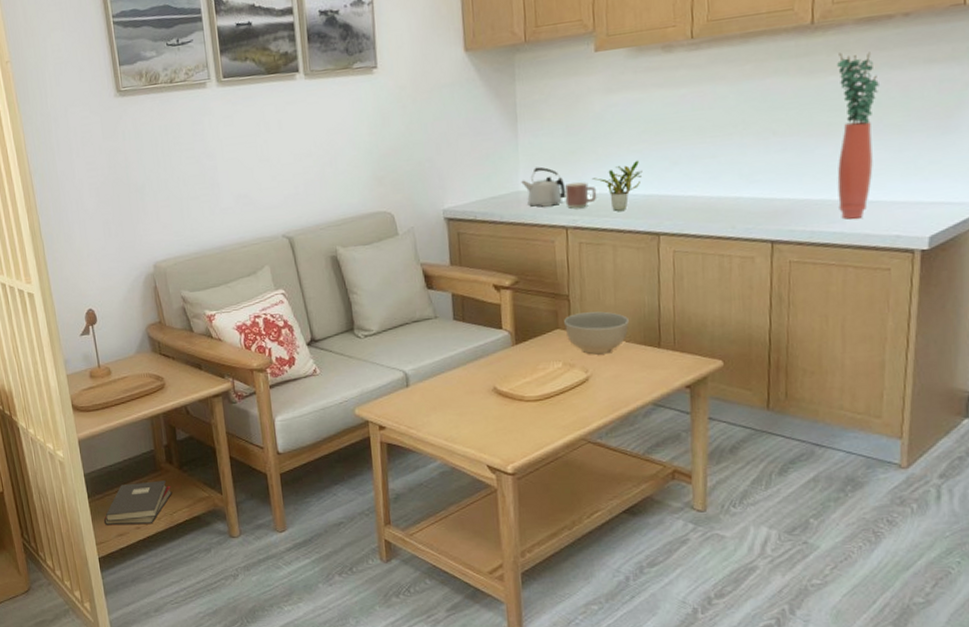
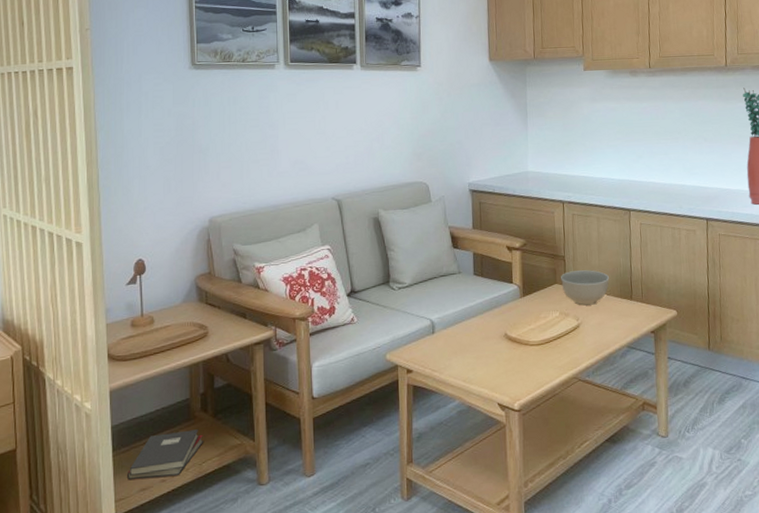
kettle: present [521,166,566,207] -> none [529,153,563,185]
mug: present [564,181,597,209] -> none [561,166,586,187]
potted plant: present [591,159,643,212] -> none [581,152,618,192]

